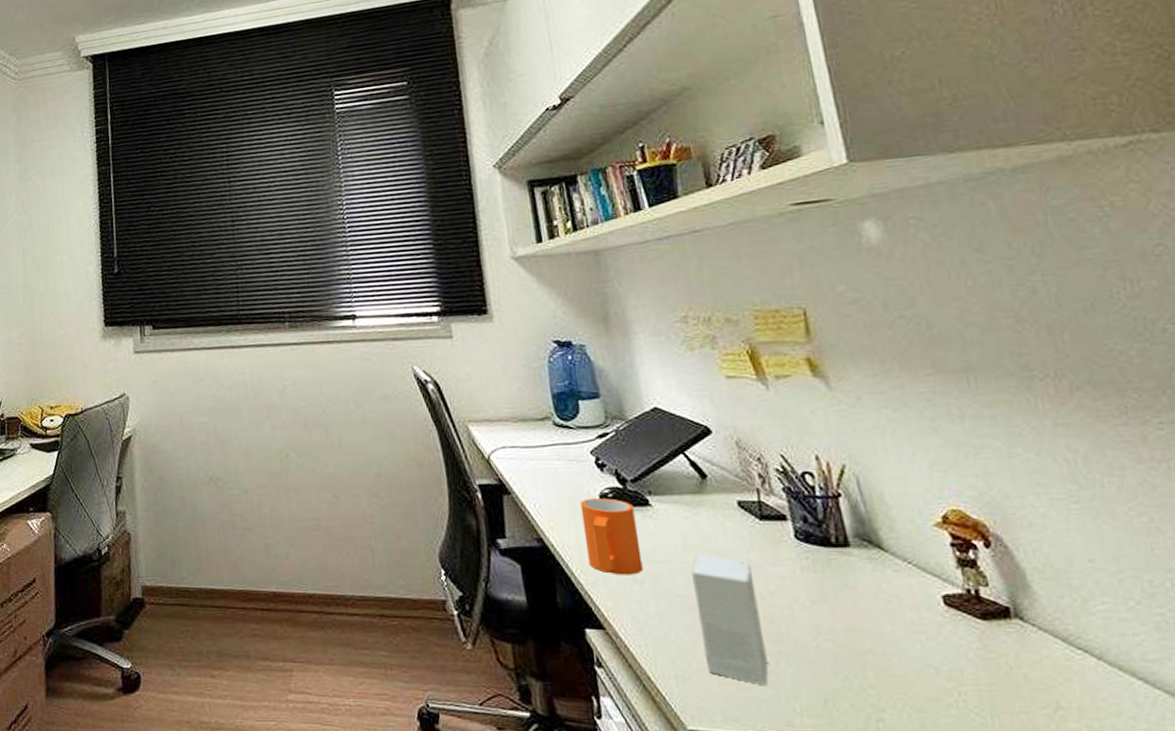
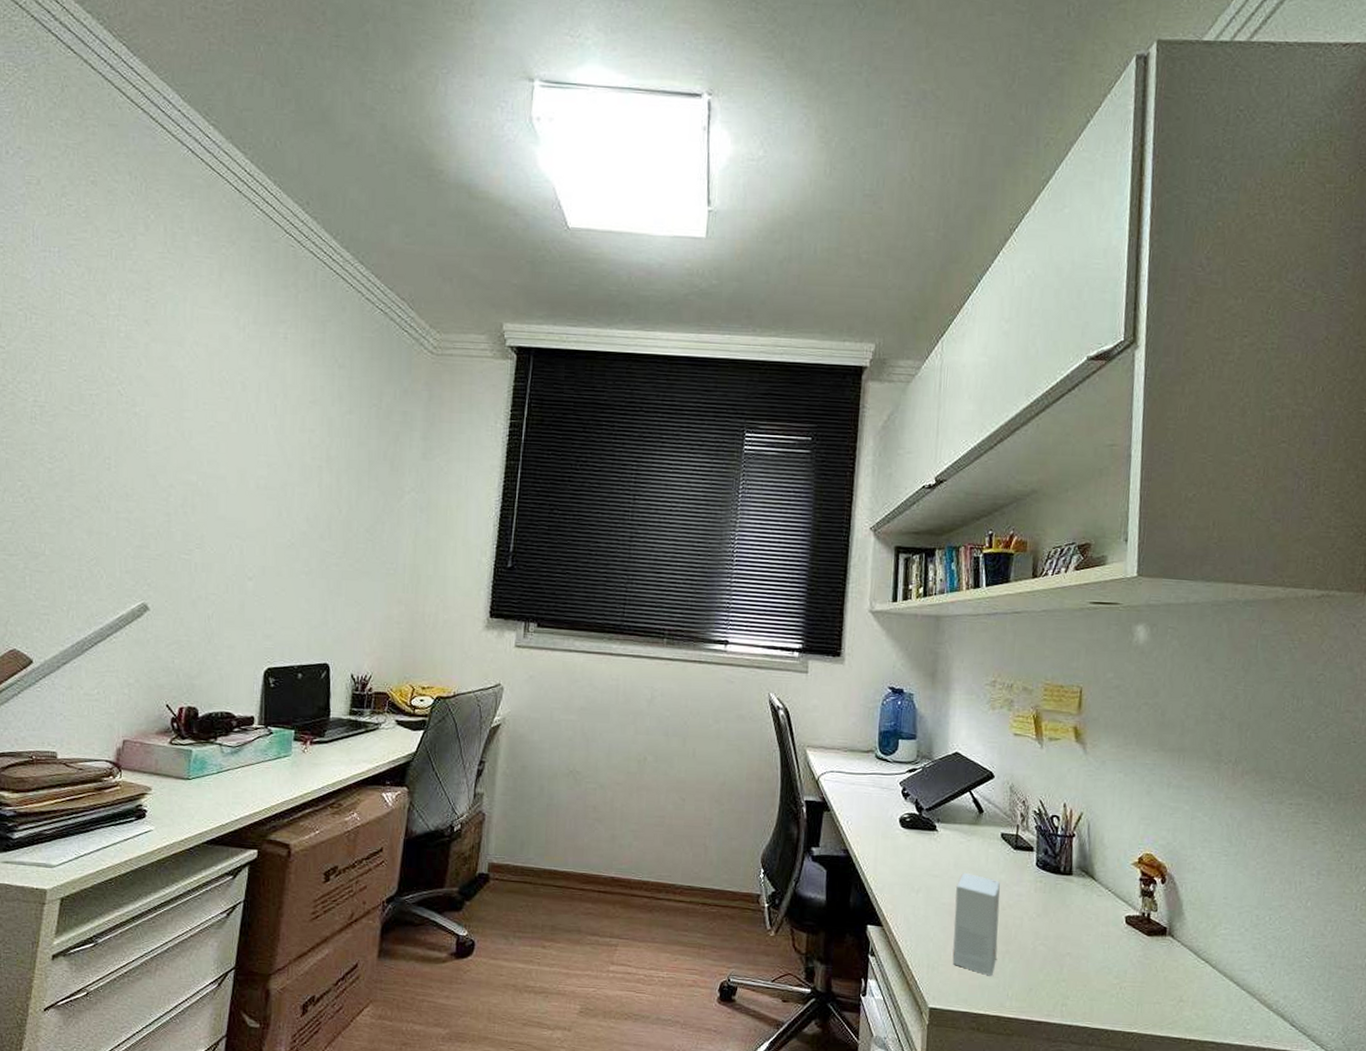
mug: present [579,498,644,575] -> none [881,821,924,885]

